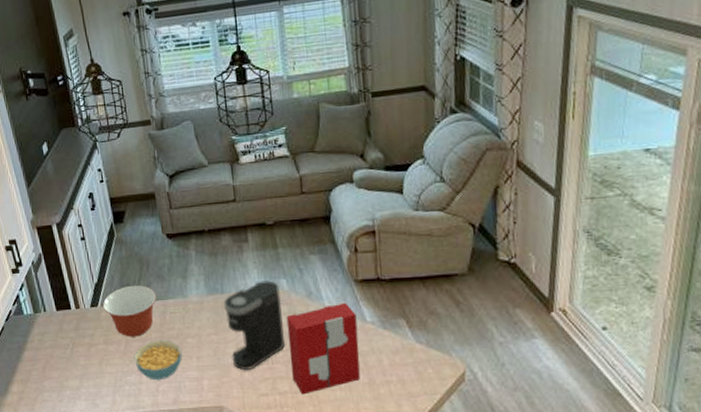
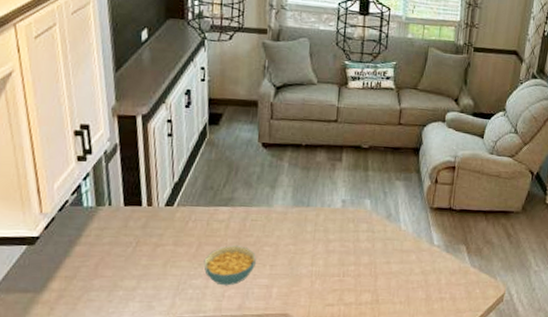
mixing bowl: present [102,285,157,337] -> none [179,188,241,241]
coffee maker: present [224,280,285,370] -> none [305,199,363,281]
cereal box: present [286,301,361,395] -> none [359,225,426,306]

